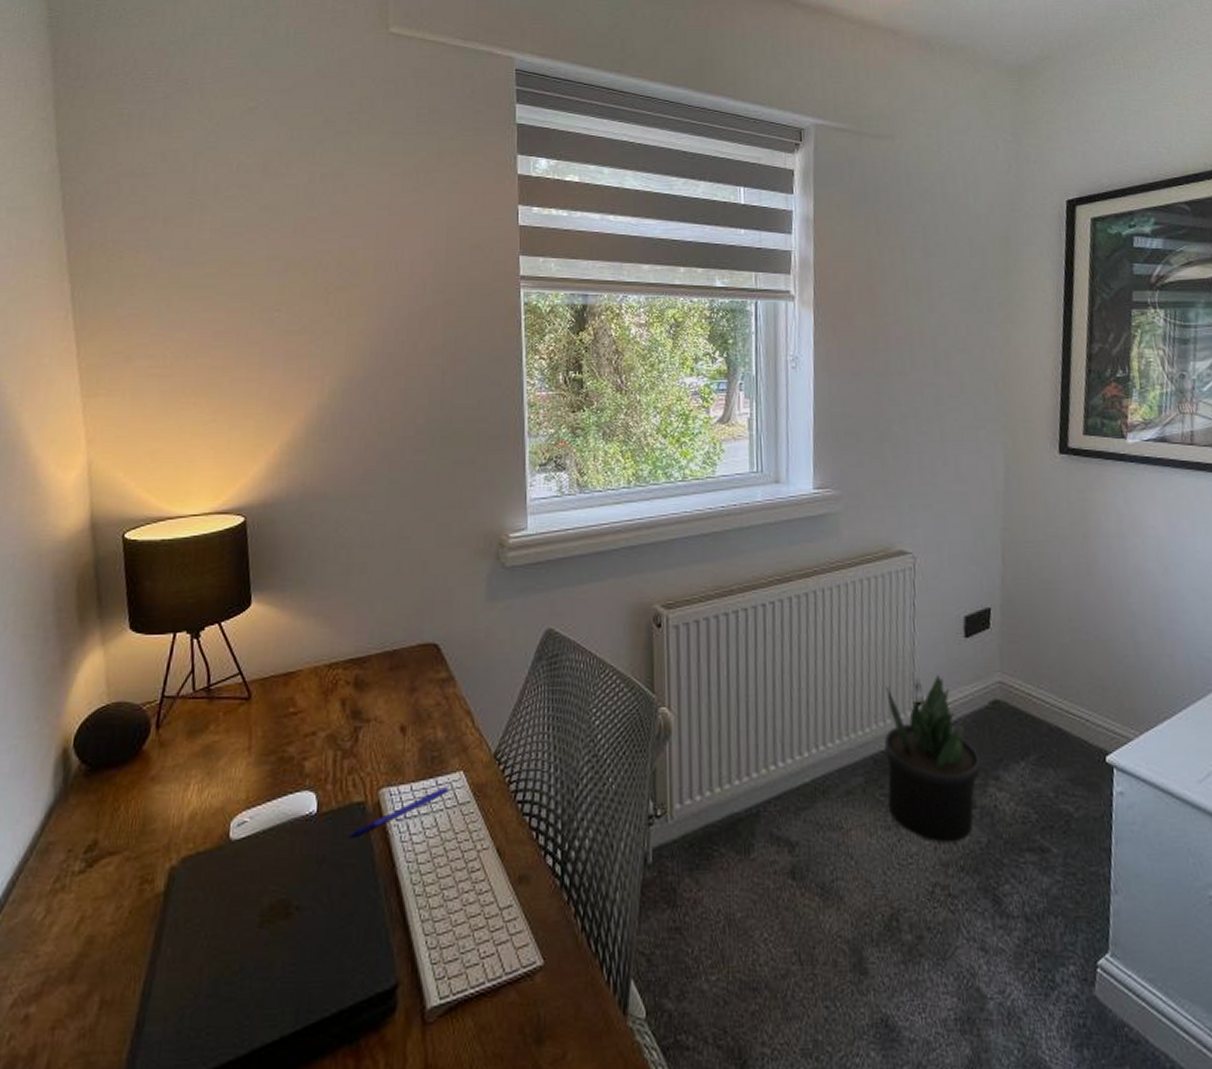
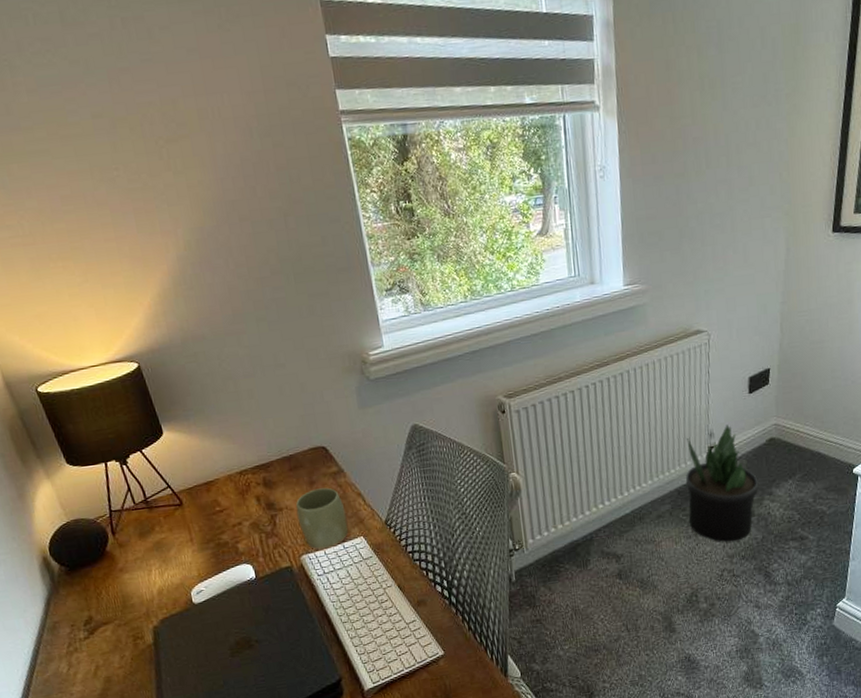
pen: present [347,787,449,839] -> none [283,549,355,592]
mug: none [386,698,448,783] -> present [295,487,349,550]

